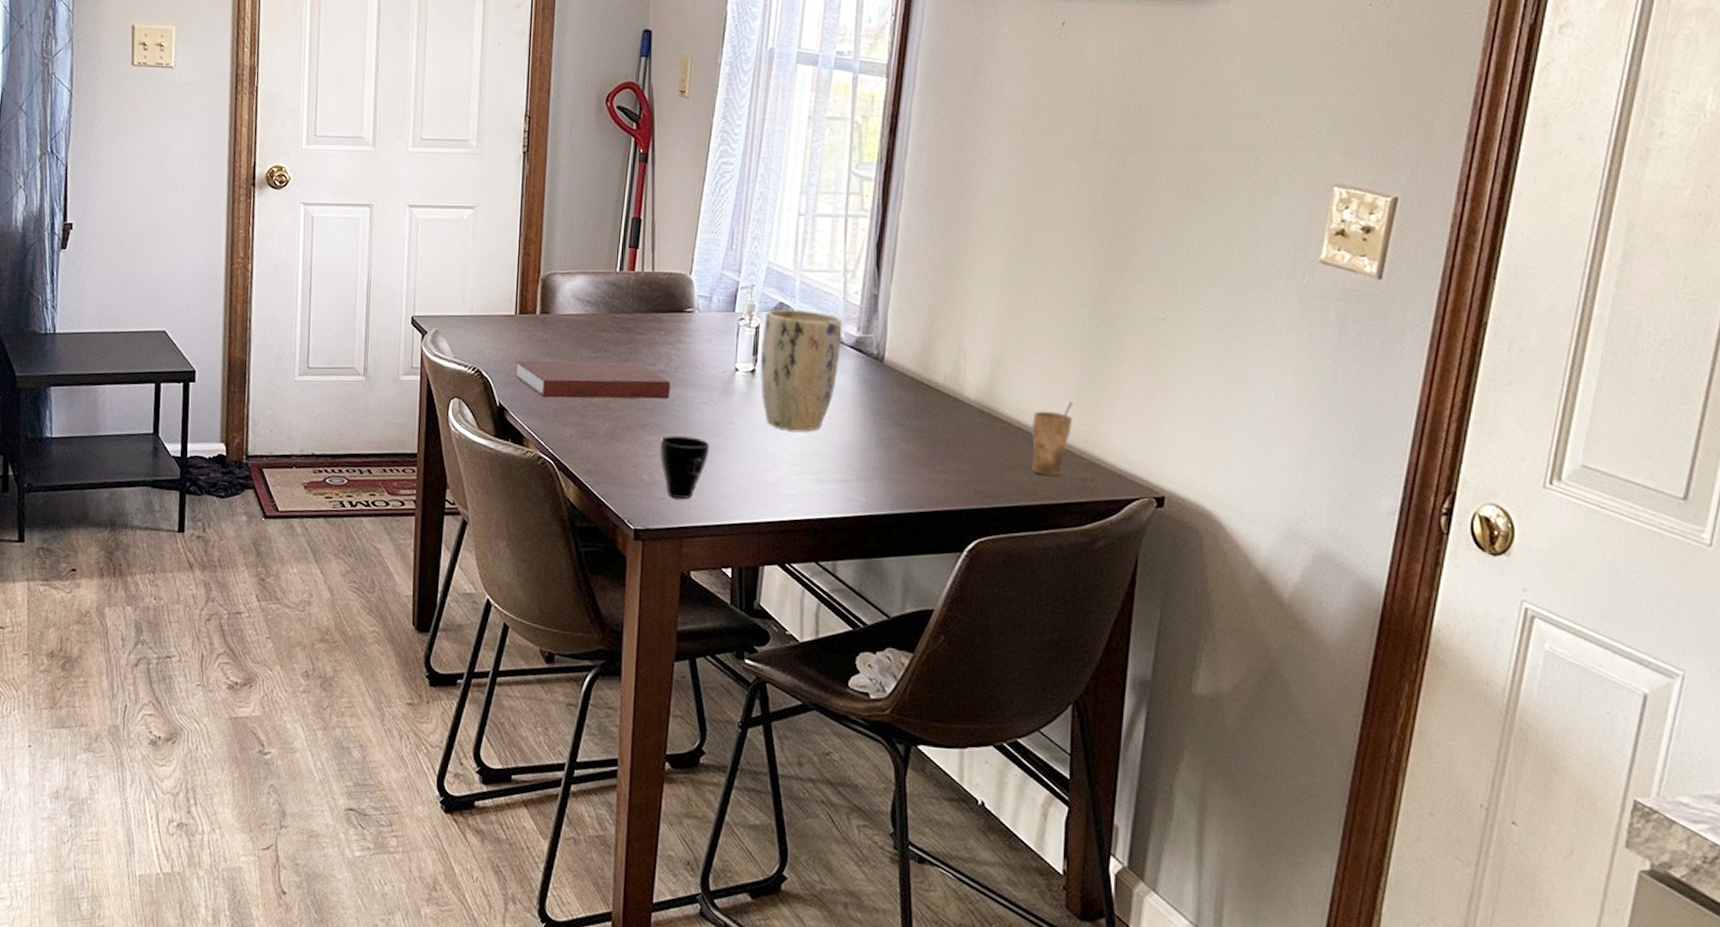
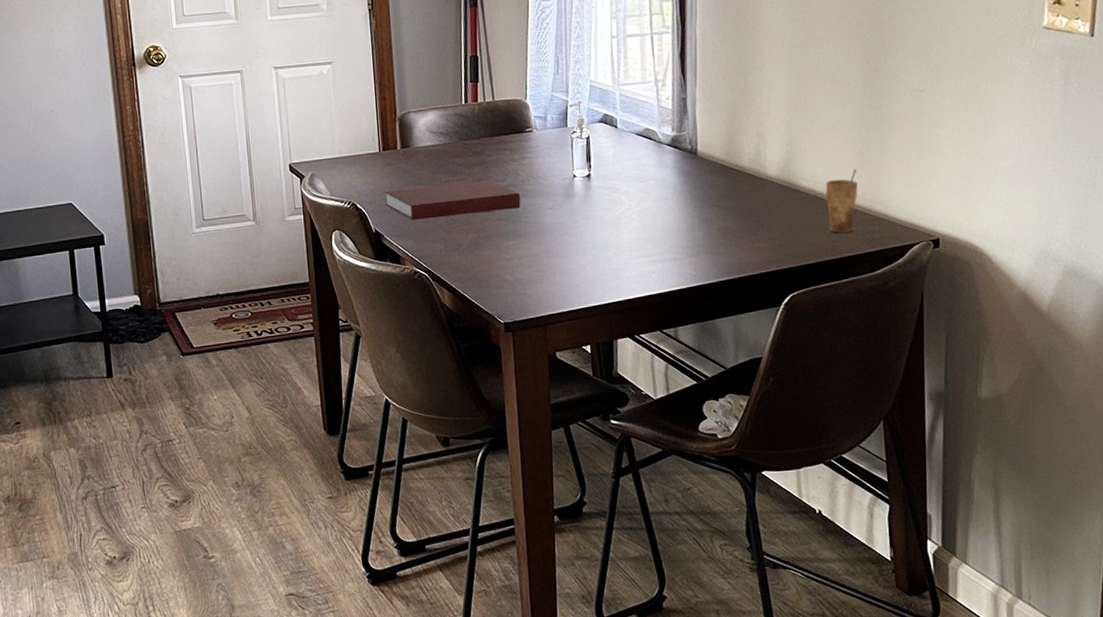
cup: present [659,436,710,499] -> none [516,238,560,292]
plant pot: present [760,309,843,432] -> none [593,118,660,222]

